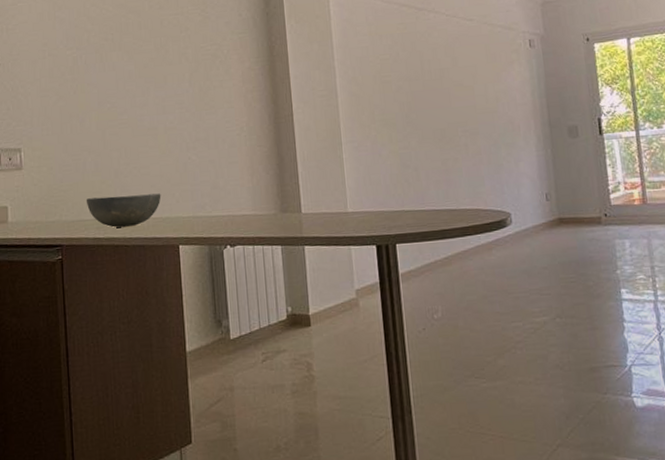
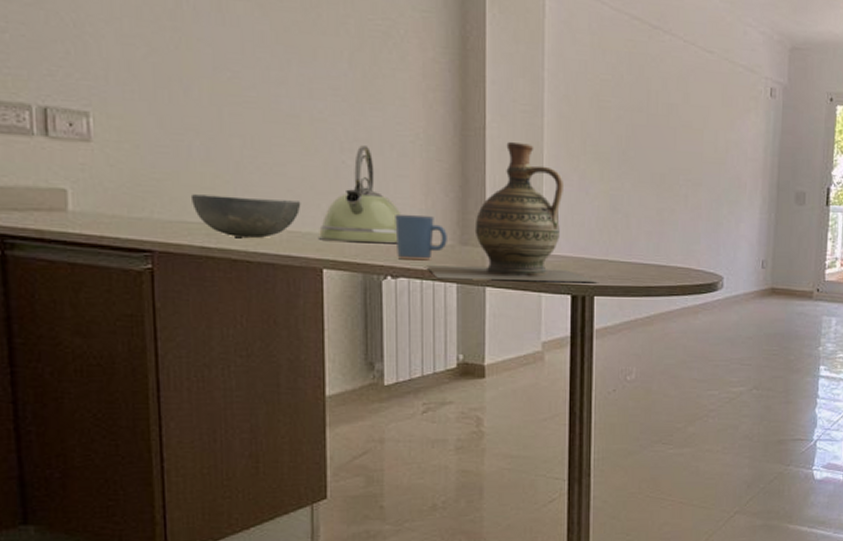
kettle: none [174,143,234,222] -> present [317,145,401,244]
mug: none [229,192,271,231] -> present [395,213,447,261]
ceramic jug: none [256,121,398,243] -> present [426,141,598,282]

